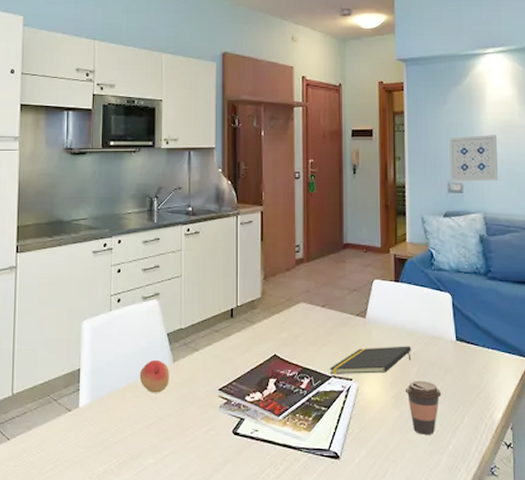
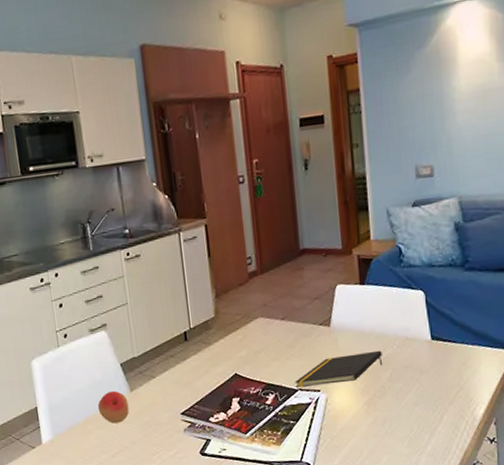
coffee cup: present [405,381,442,435] -> none [377,384,418,438]
wall art: present [449,135,498,182] -> none [415,103,475,166]

